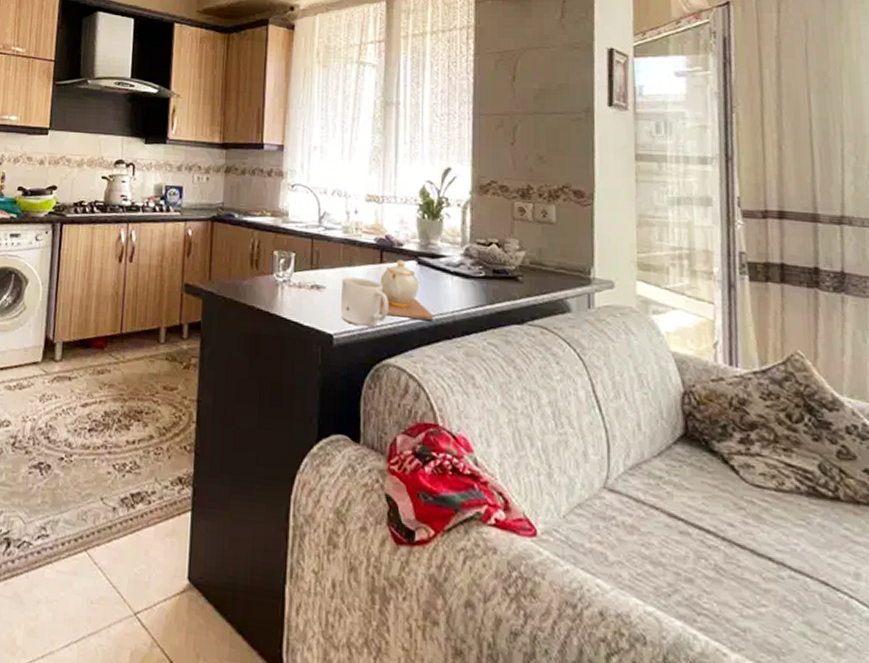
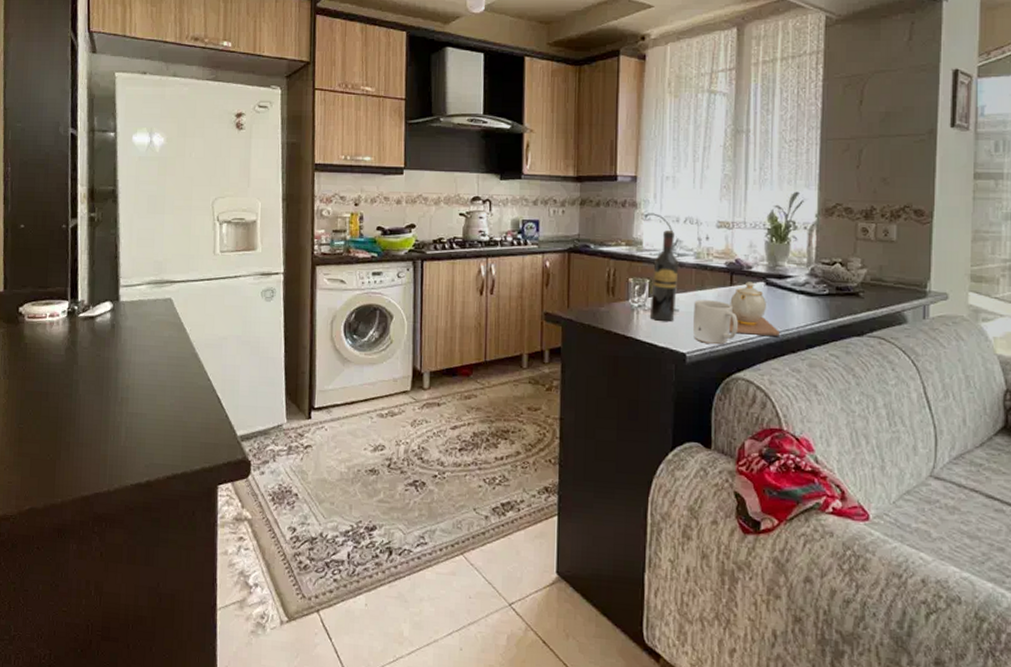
wine bottle: none [294,202,326,299] -> present [649,230,679,321]

